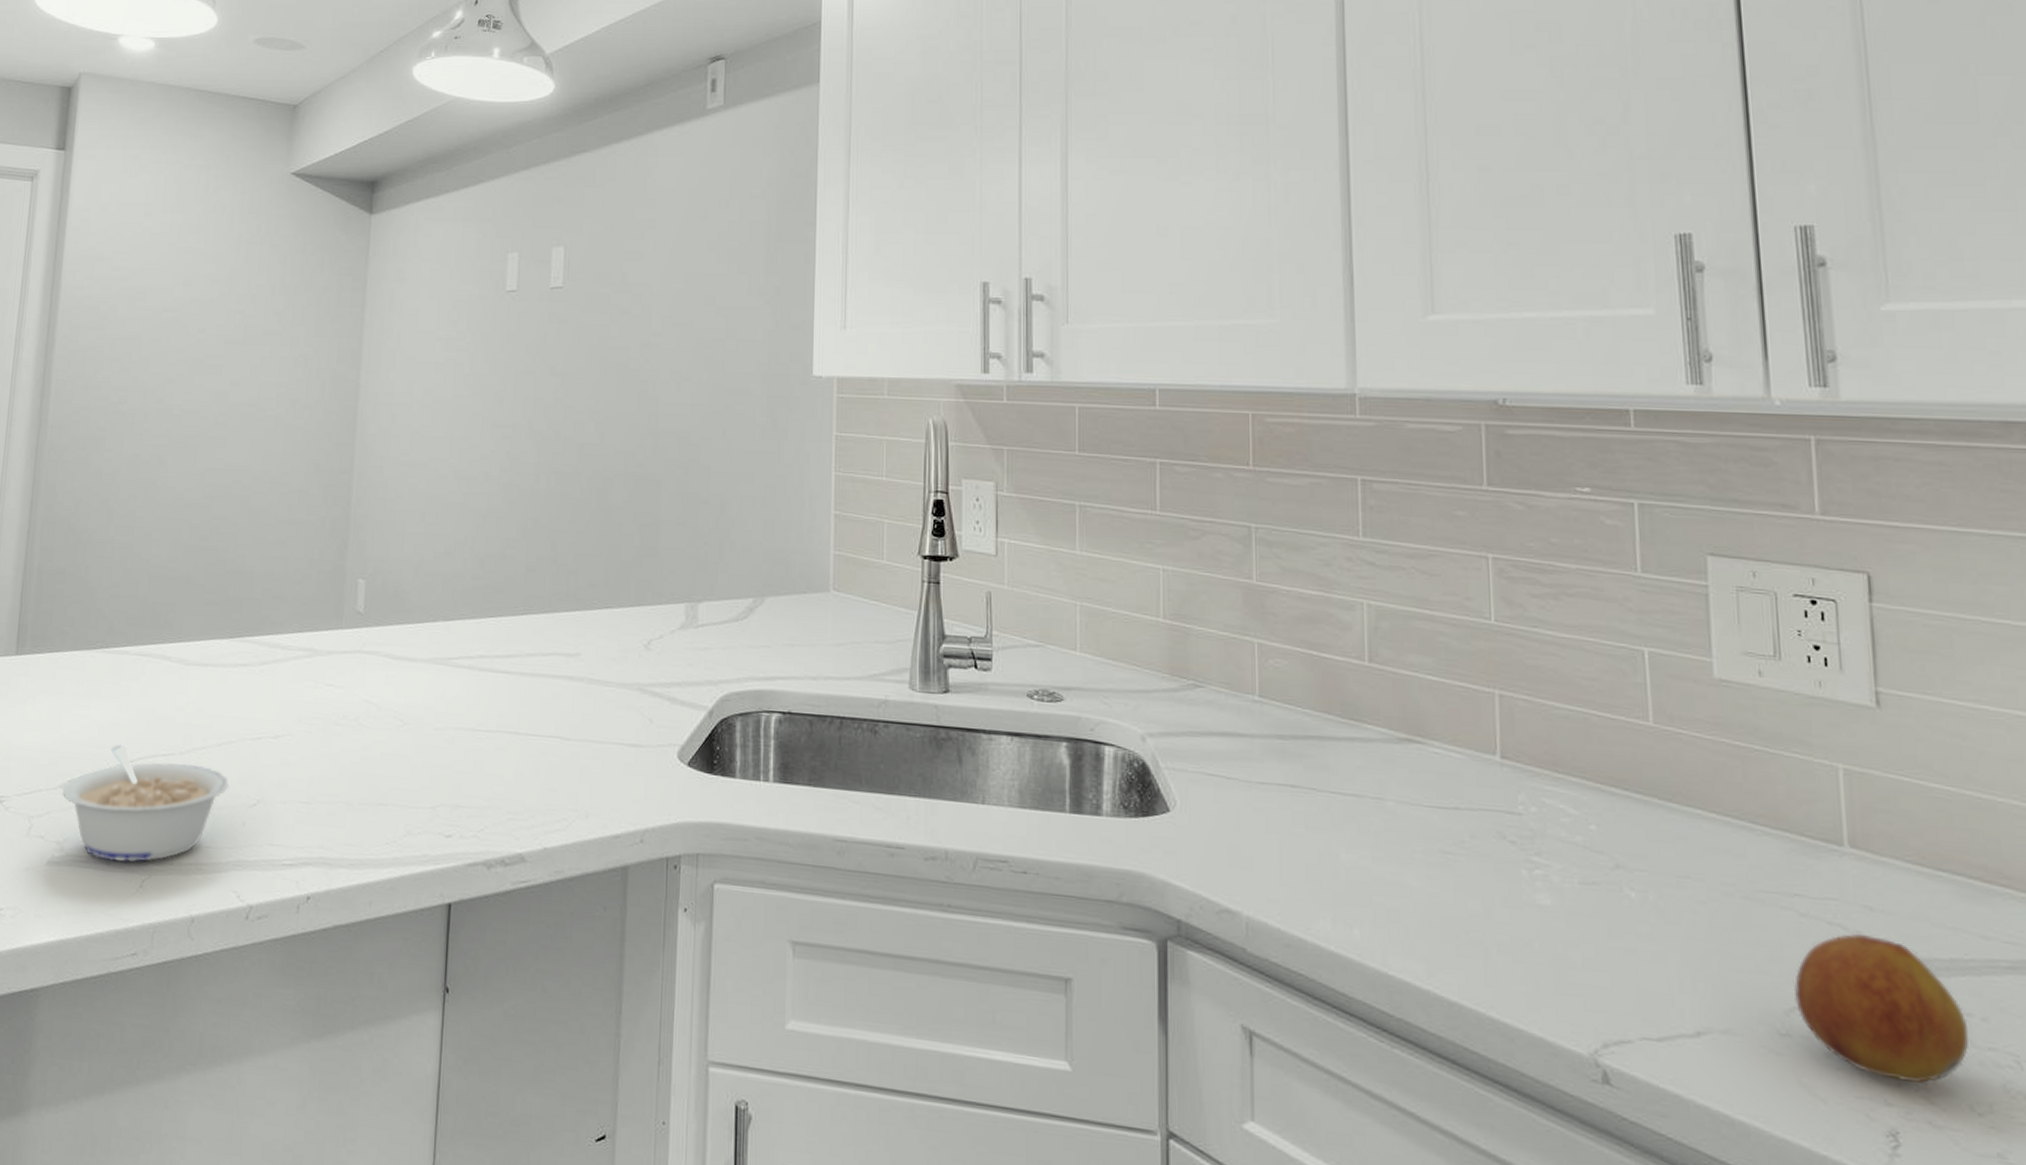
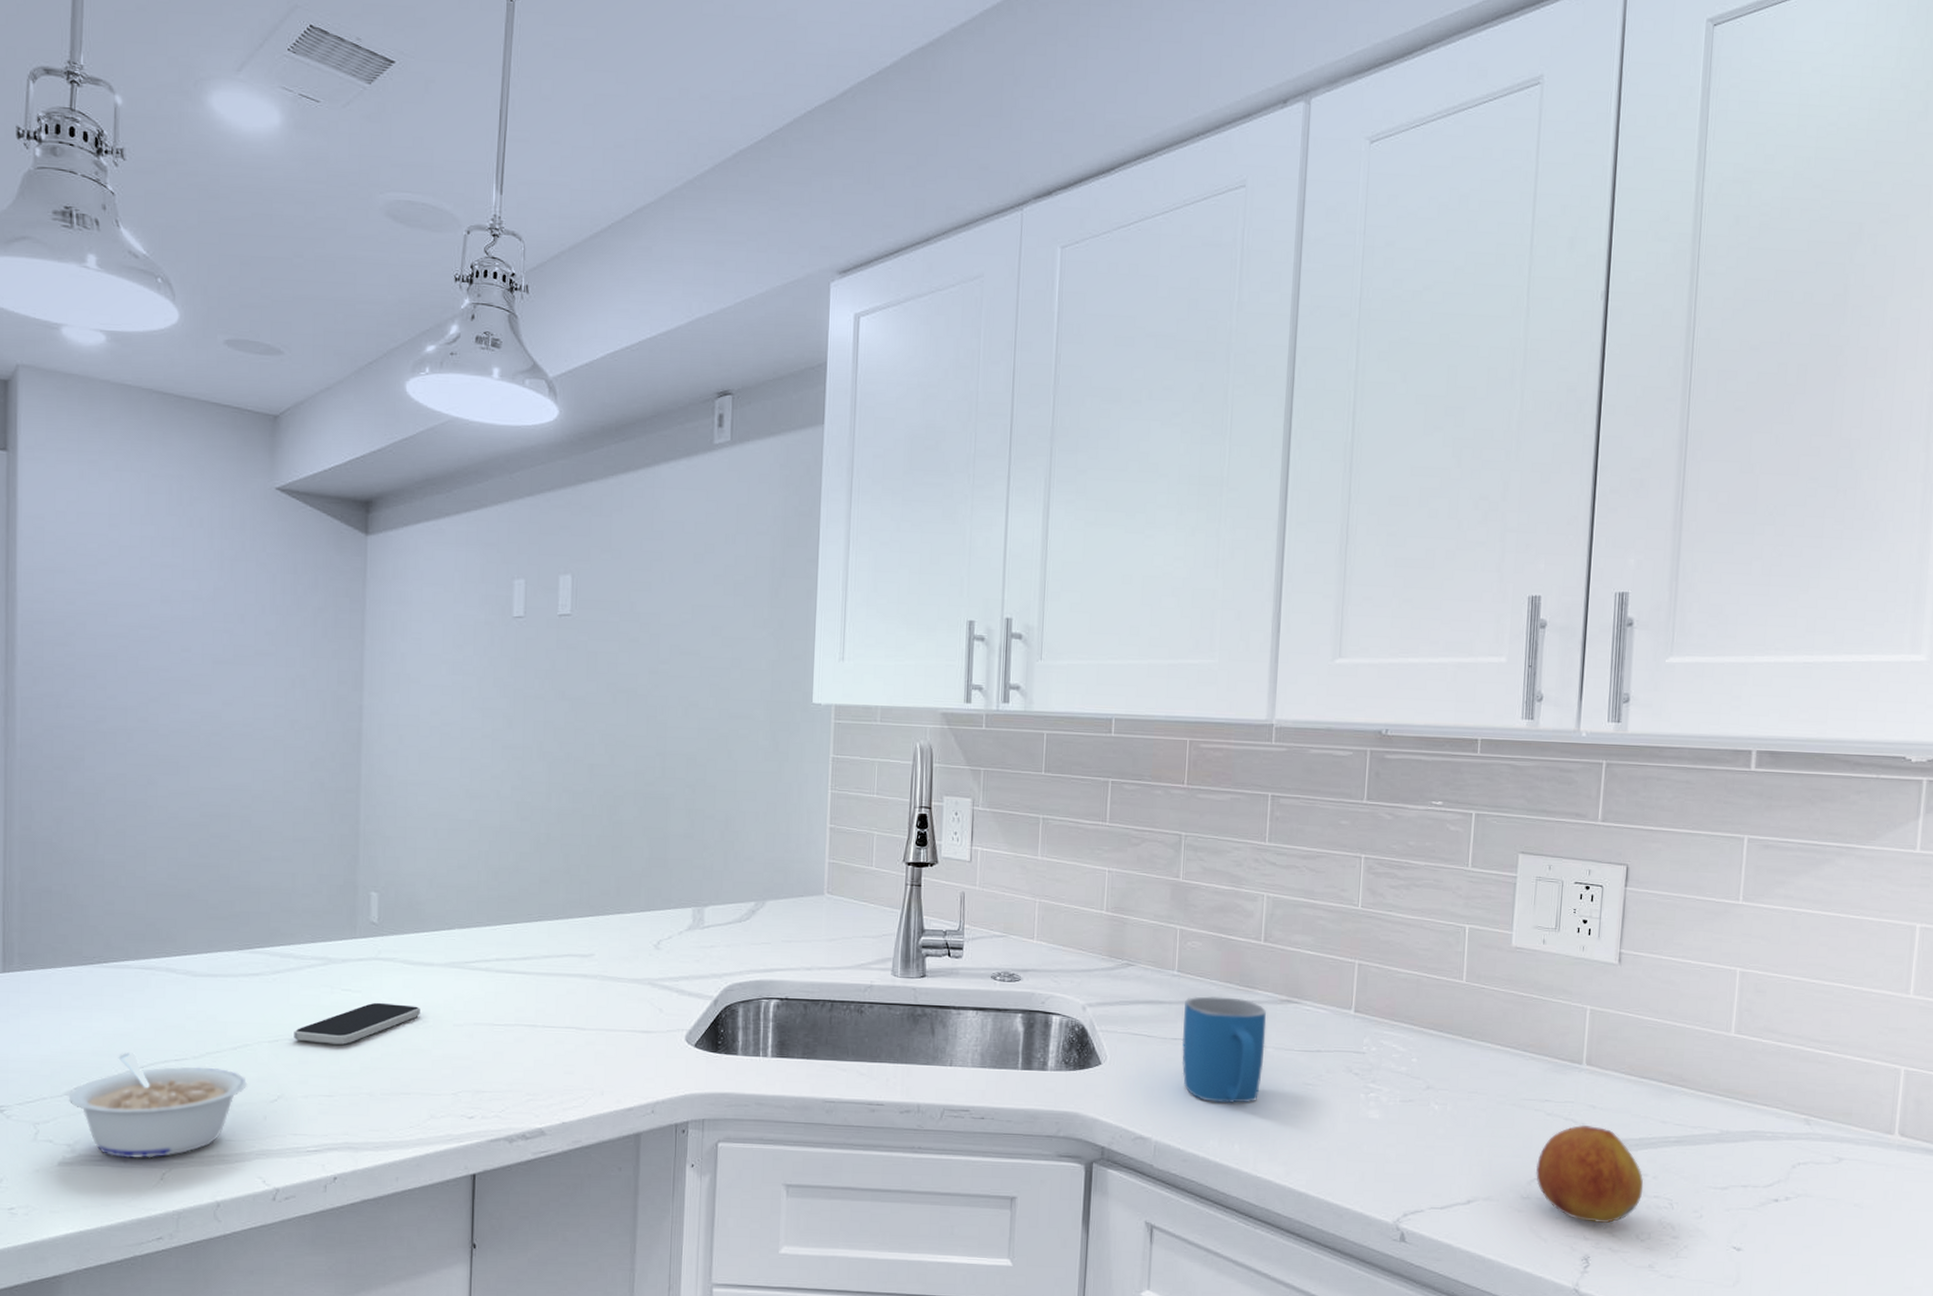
smartphone: none [276,700,402,746] -> present [294,1002,420,1045]
mug: none [1271,728,1384,873] -> present [1181,996,1267,1104]

